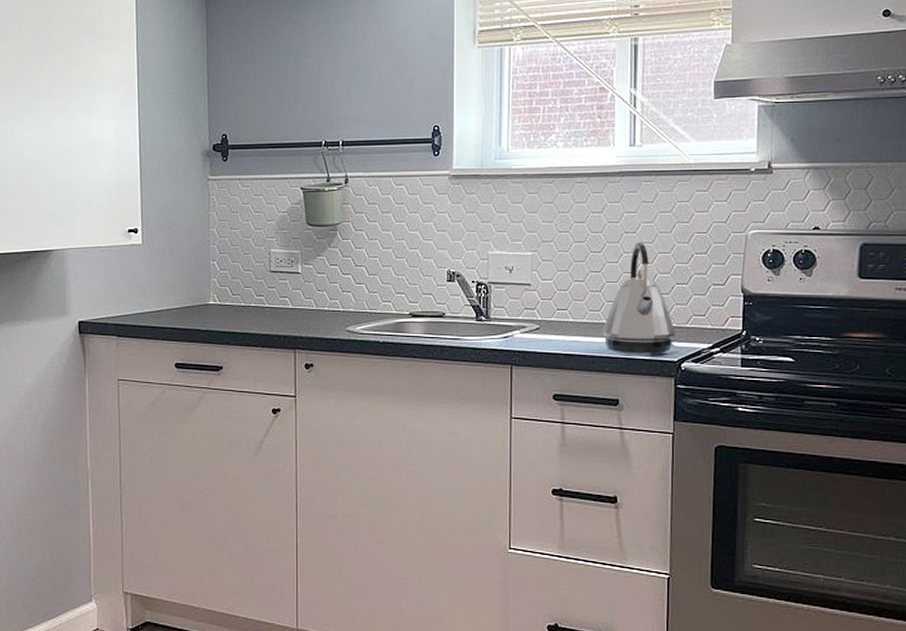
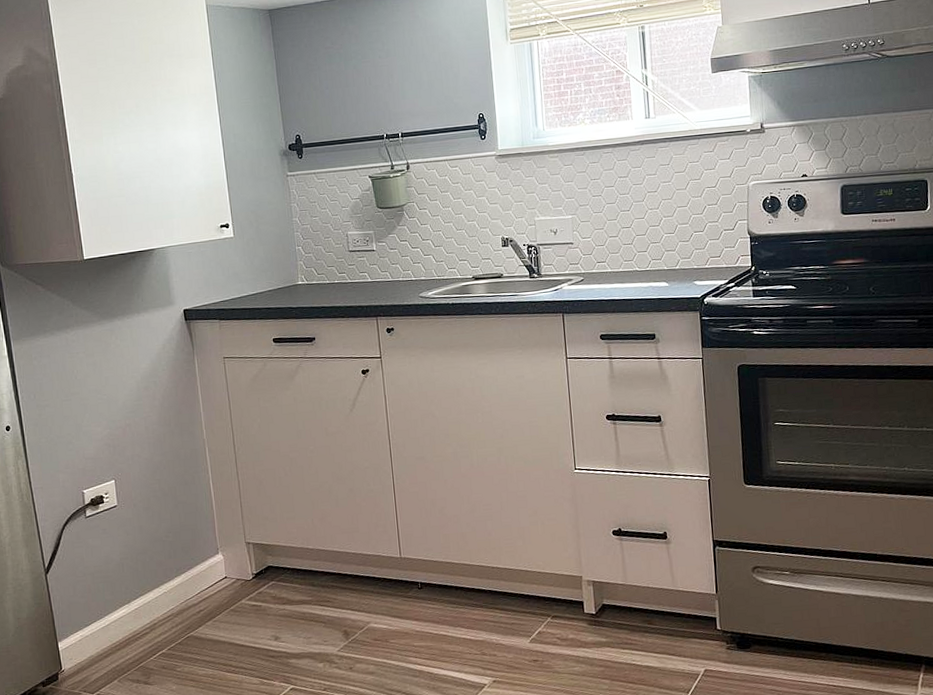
kettle: present [602,242,676,356] -> none [636,199,697,296]

